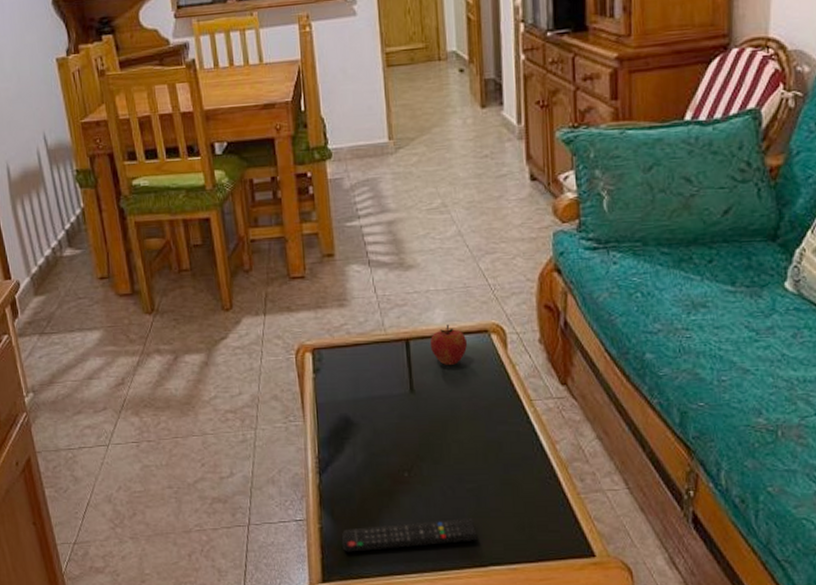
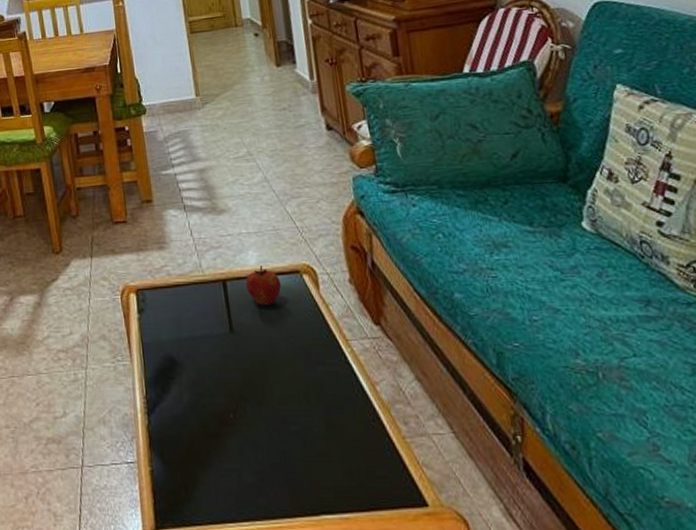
remote control: present [341,518,478,552] -> none [172,462,307,497]

